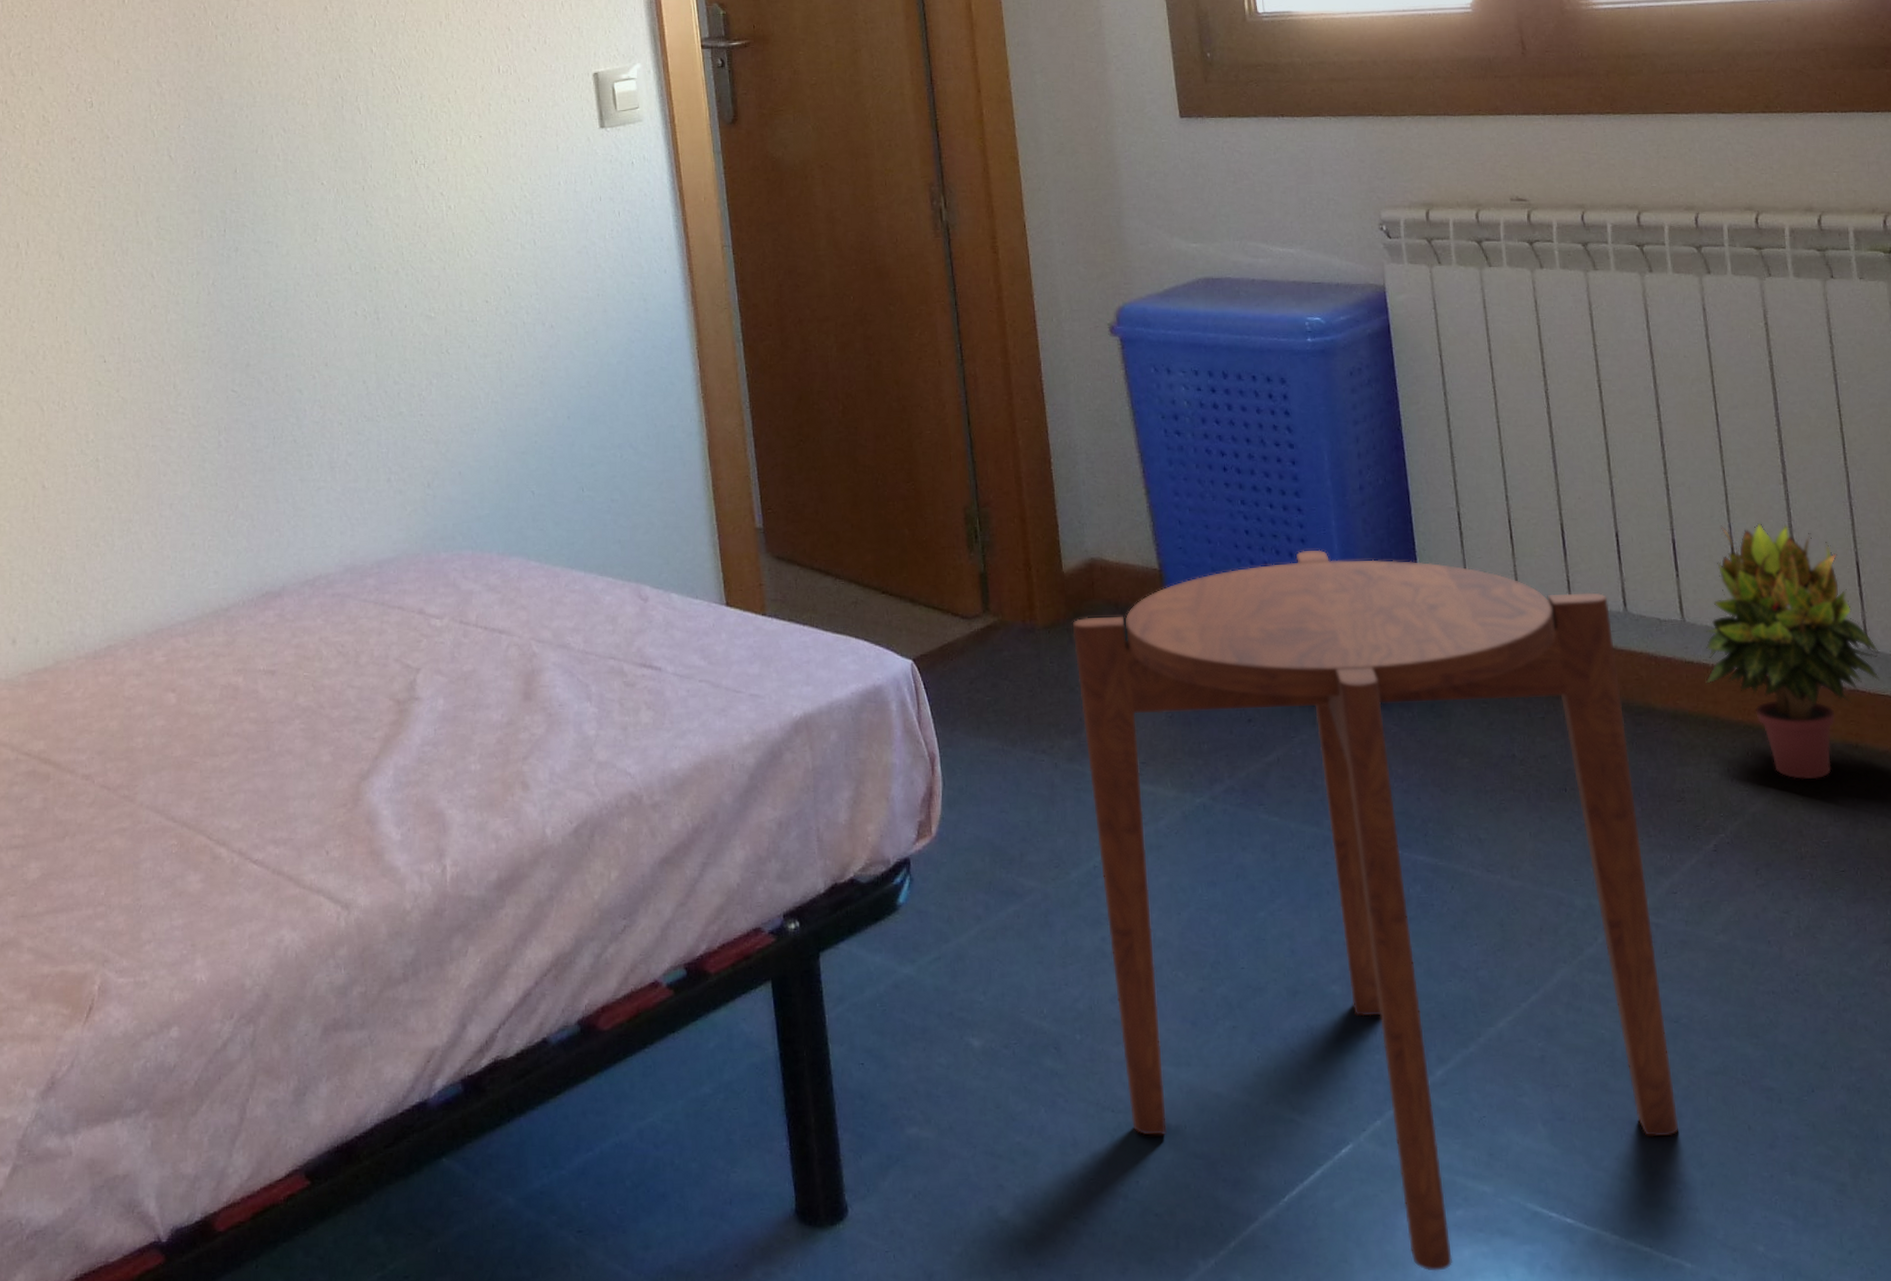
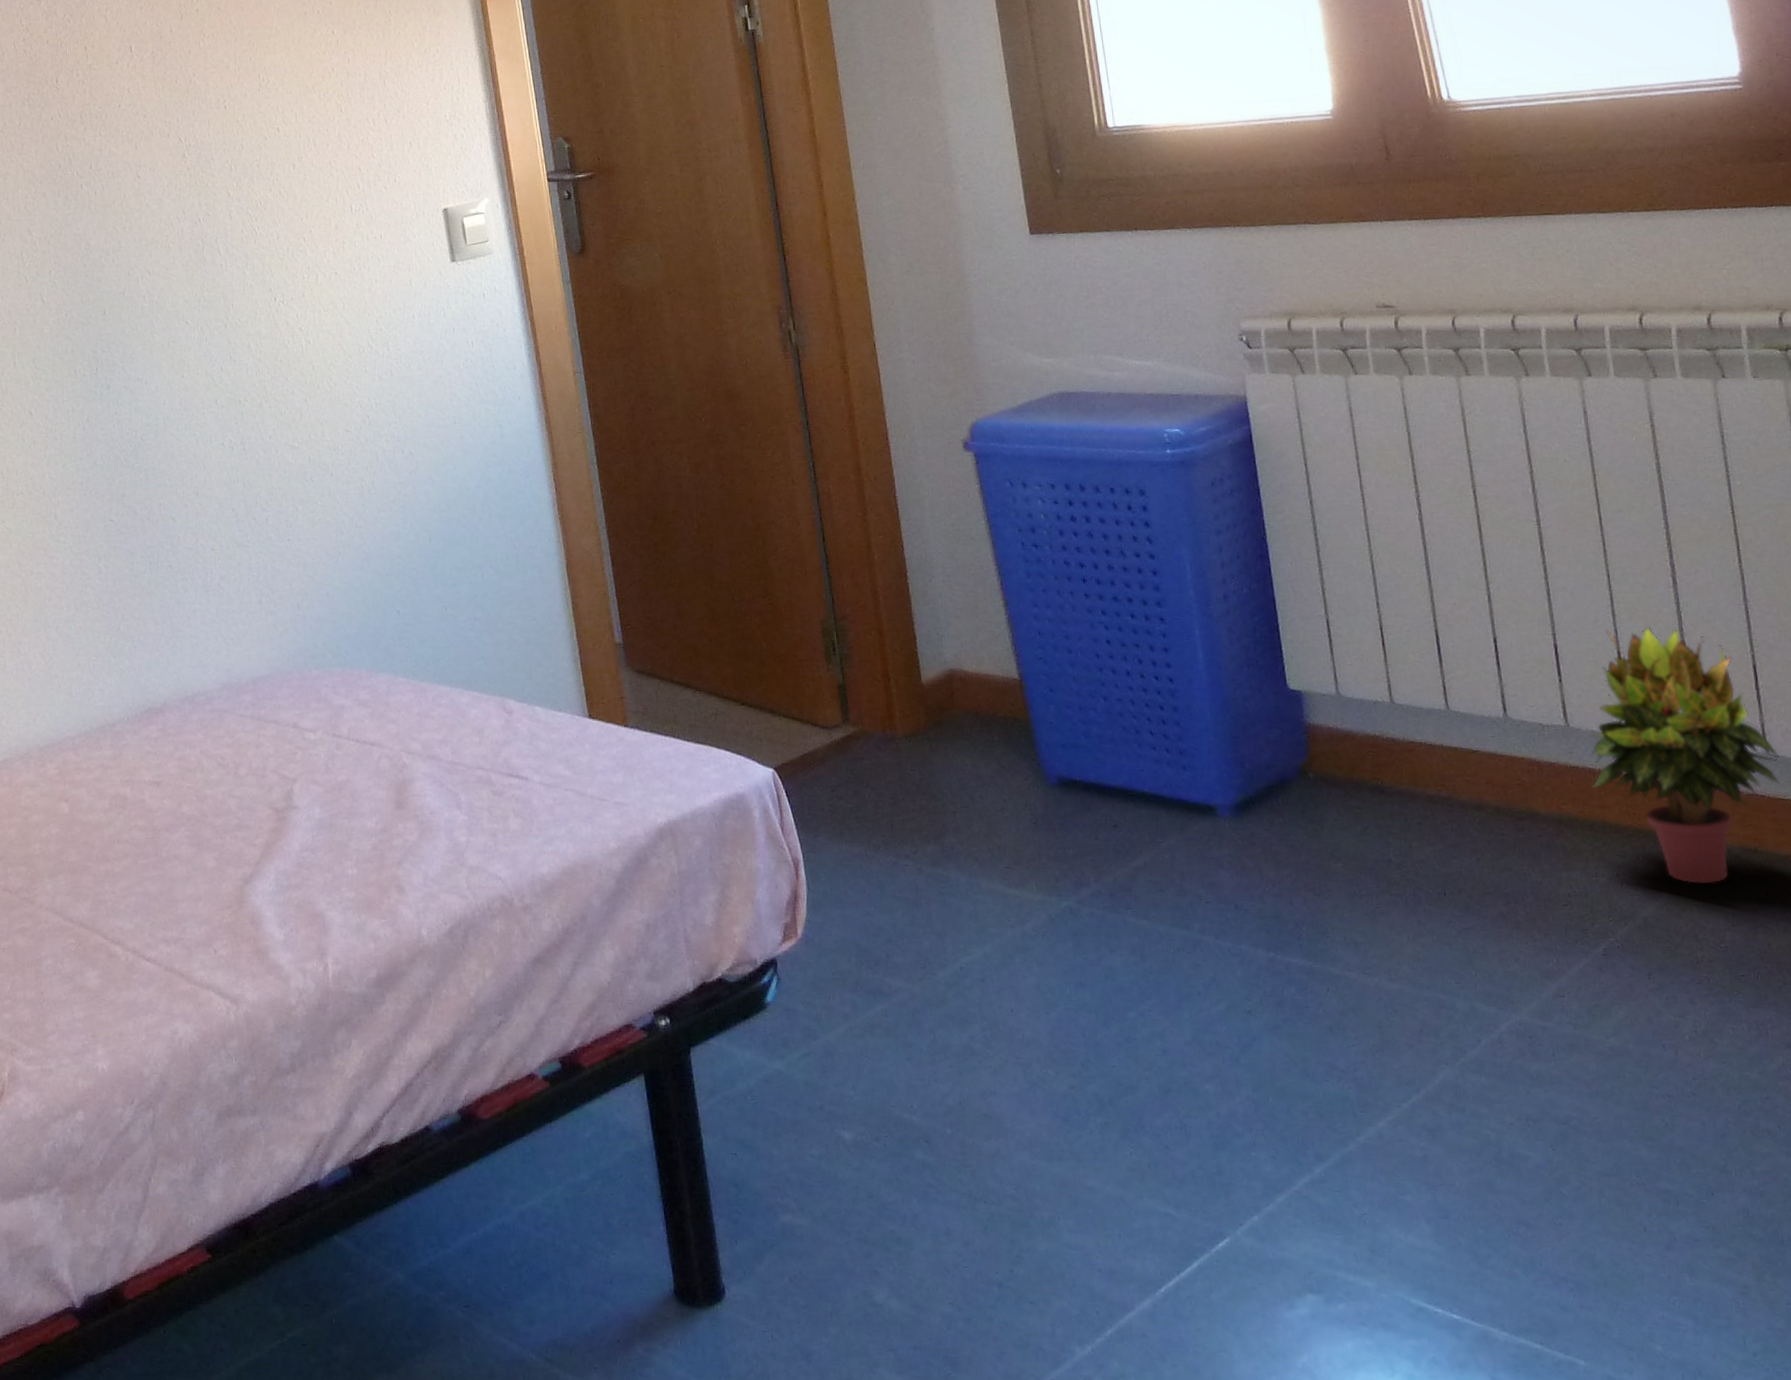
side table: present [1072,549,1679,1271] -> none [932,658,1569,1363]

